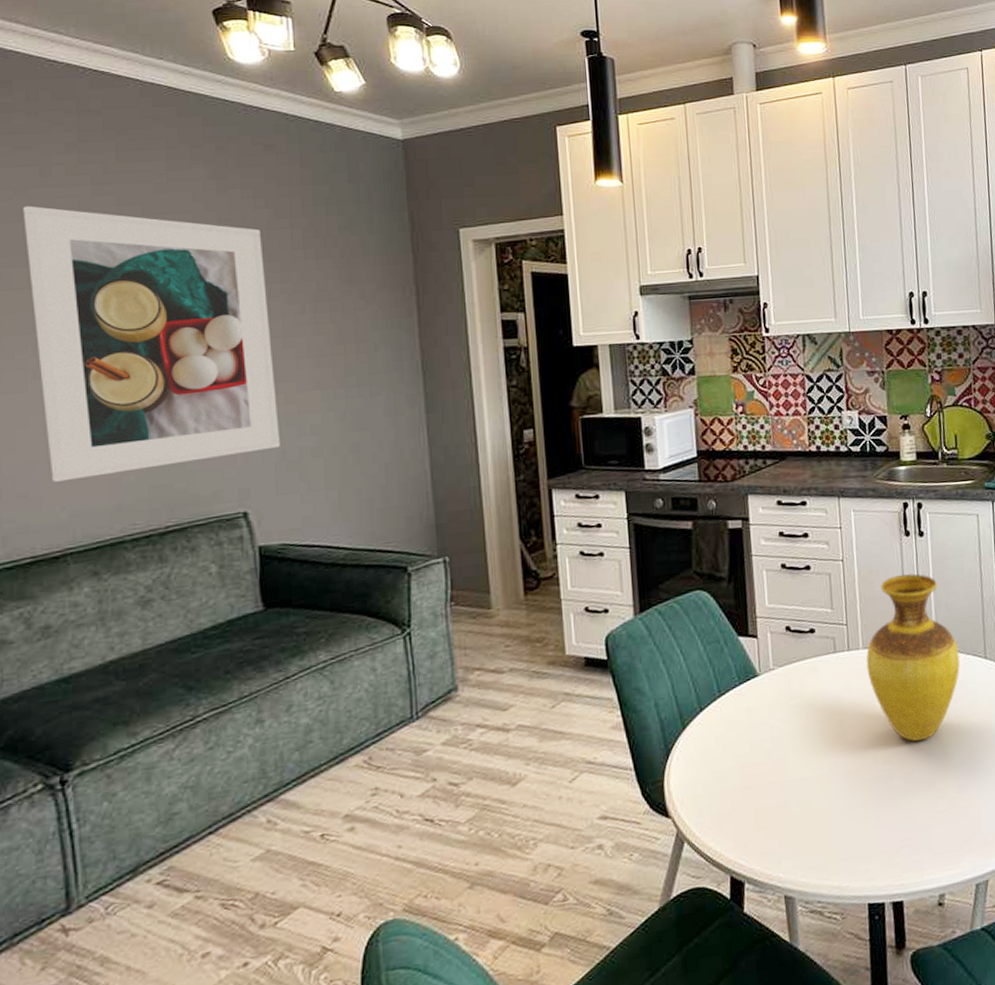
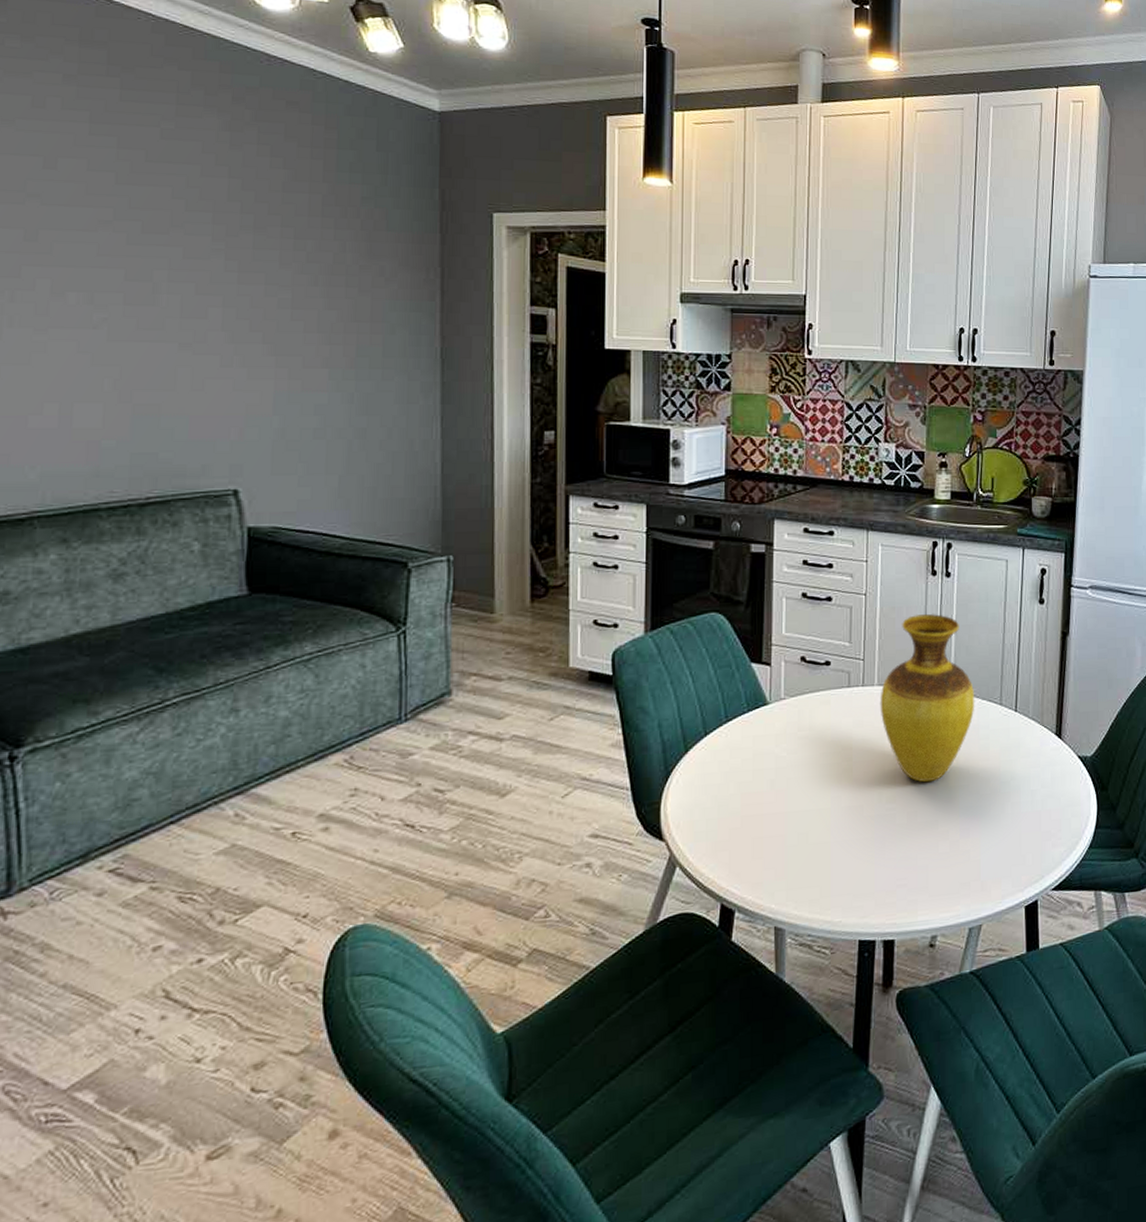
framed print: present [23,205,280,482] -> none [10,137,280,439]

